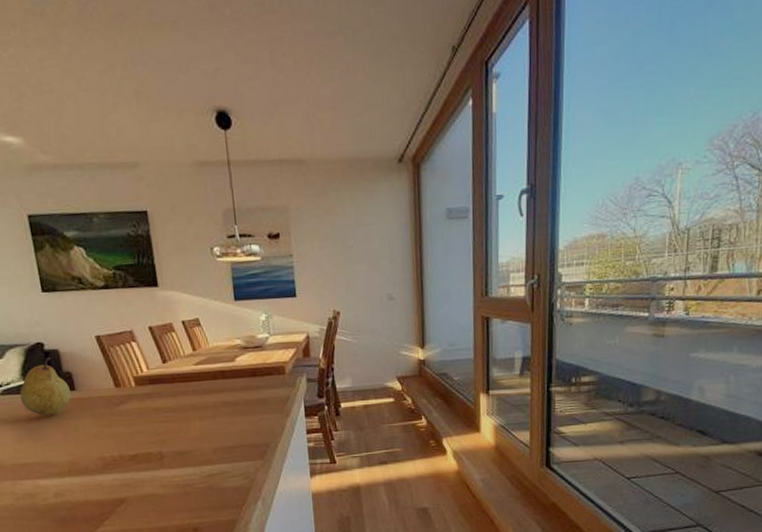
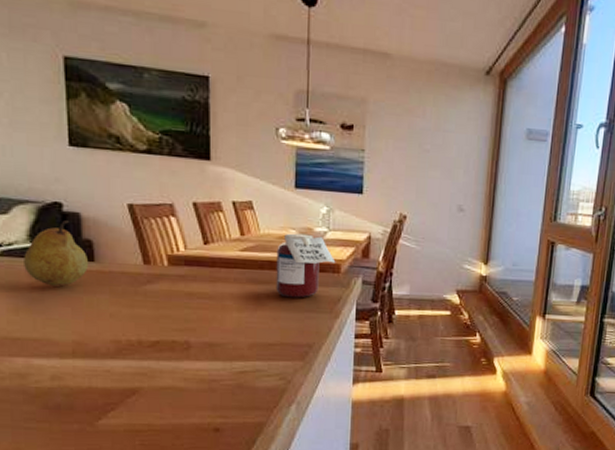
jar: none [226,341,280,403] -> present [276,233,336,298]

